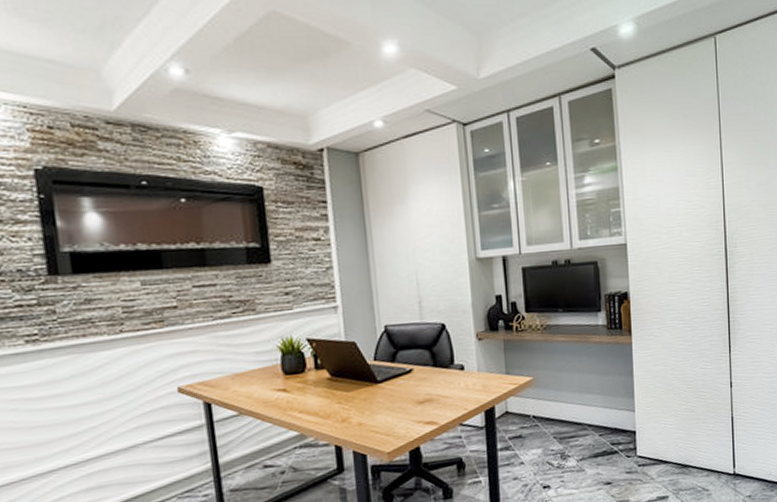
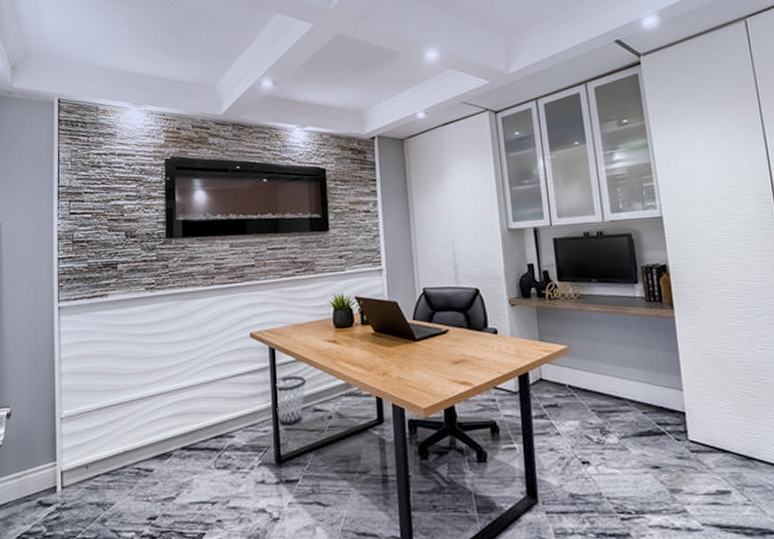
wastebasket: none [214,431,252,487] -> present [275,375,306,425]

